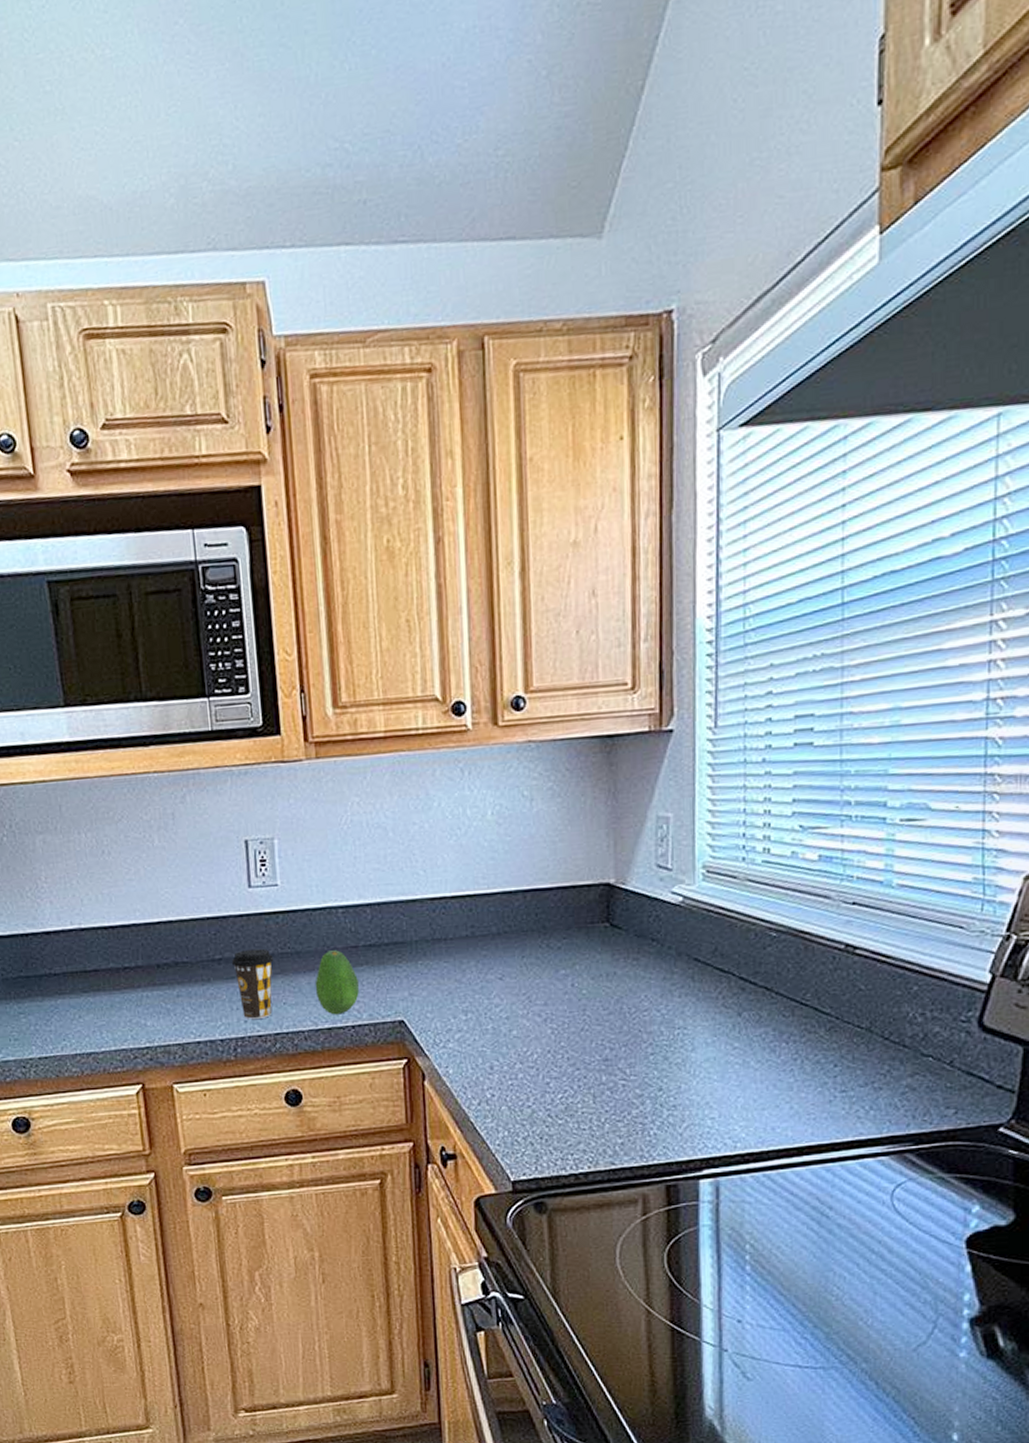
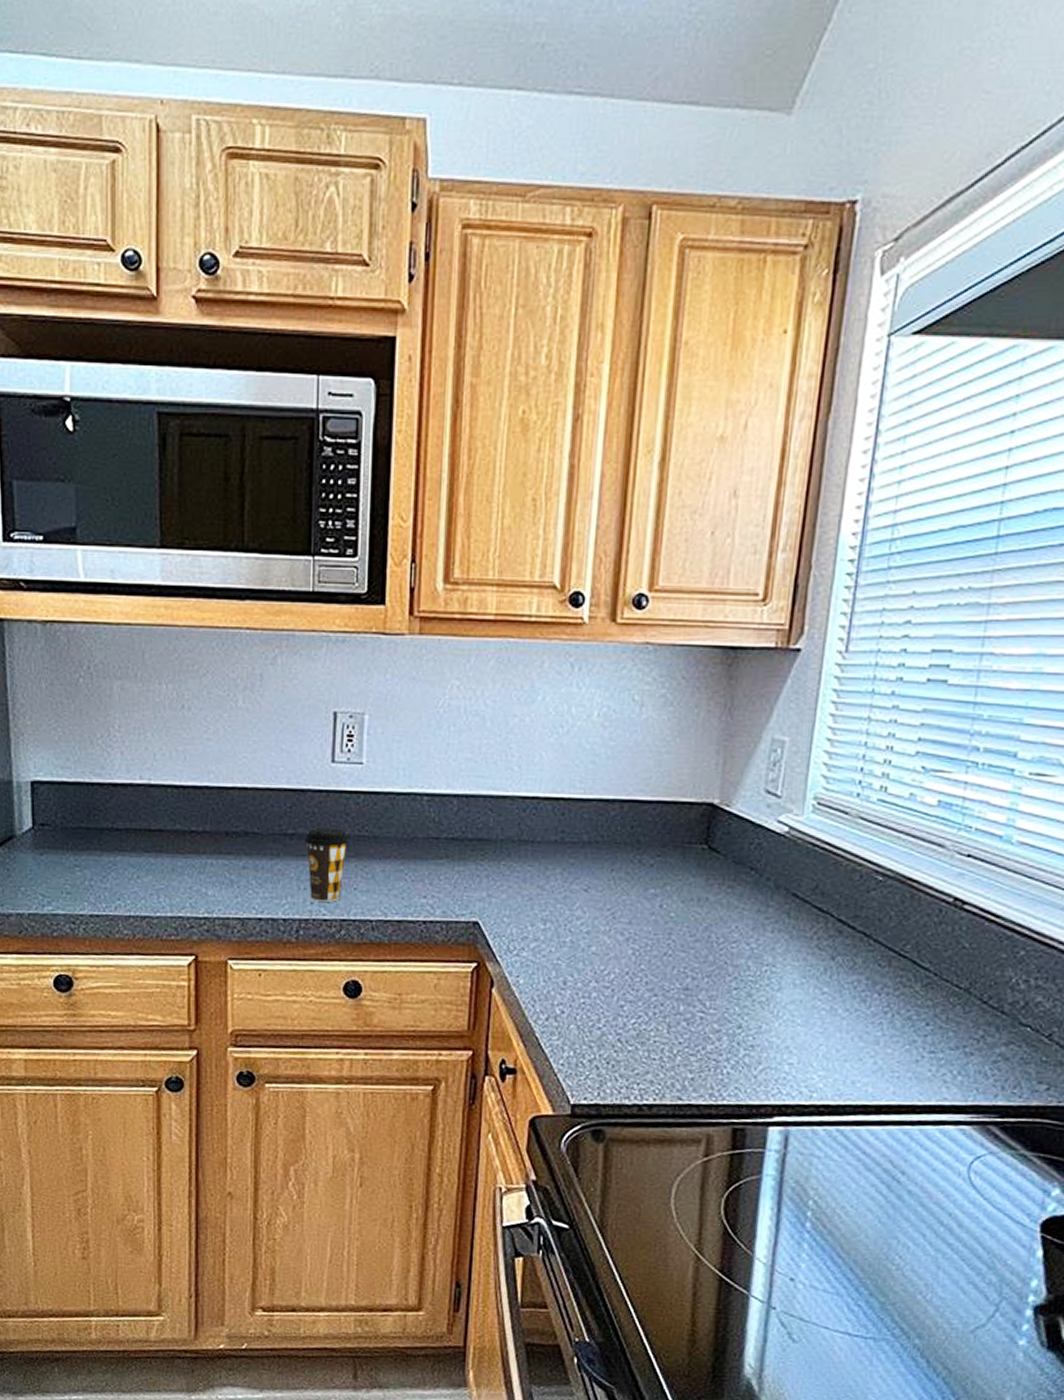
fruit: present [315,950,360,1015] -> none [389,839,437,908]

